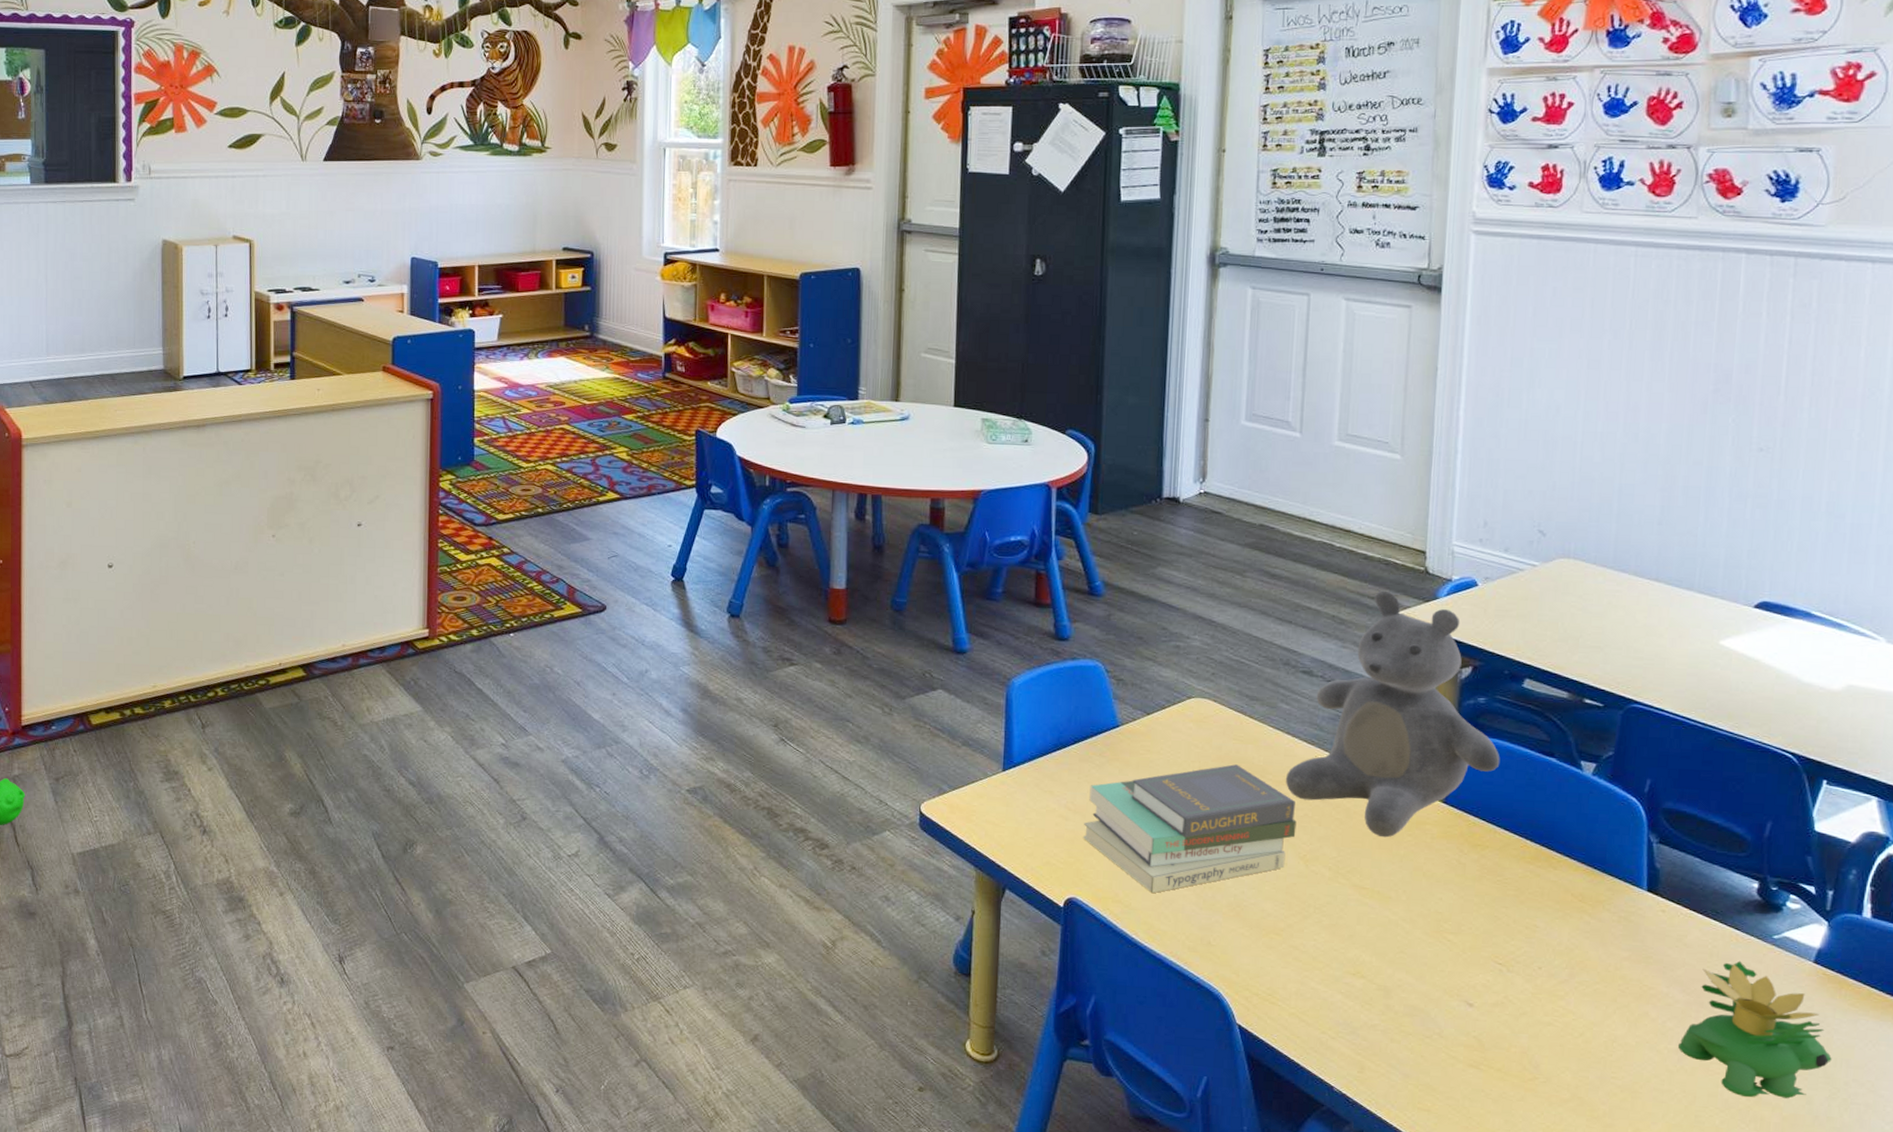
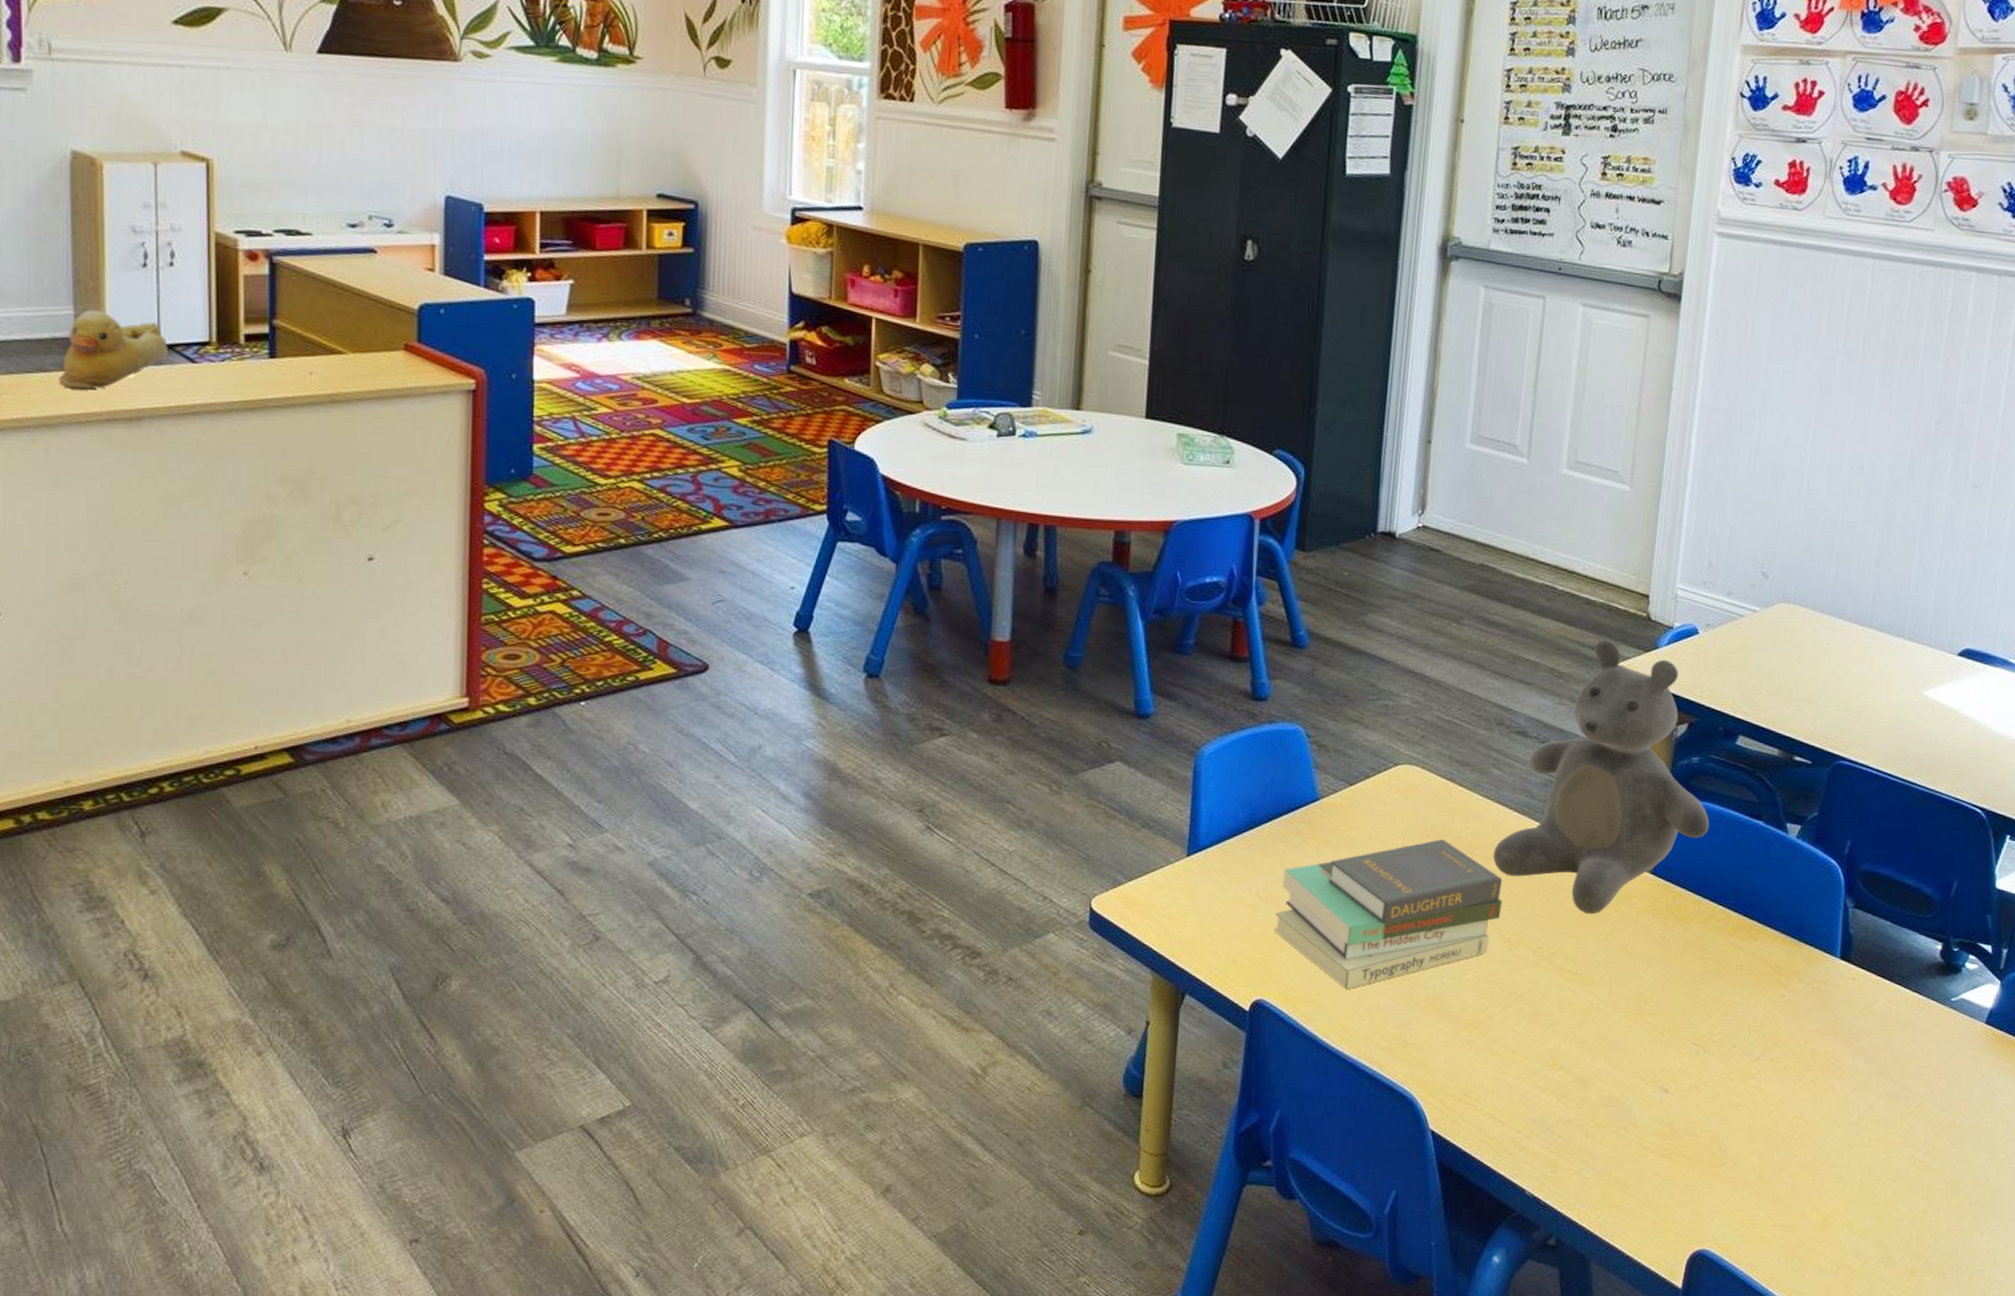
rubber duck: none [153,349,223,407] -> present [60,309,168,391]
toy dinosaur: present [1678,960,1832,1099] -> none [1858,1026,1995,1166]

